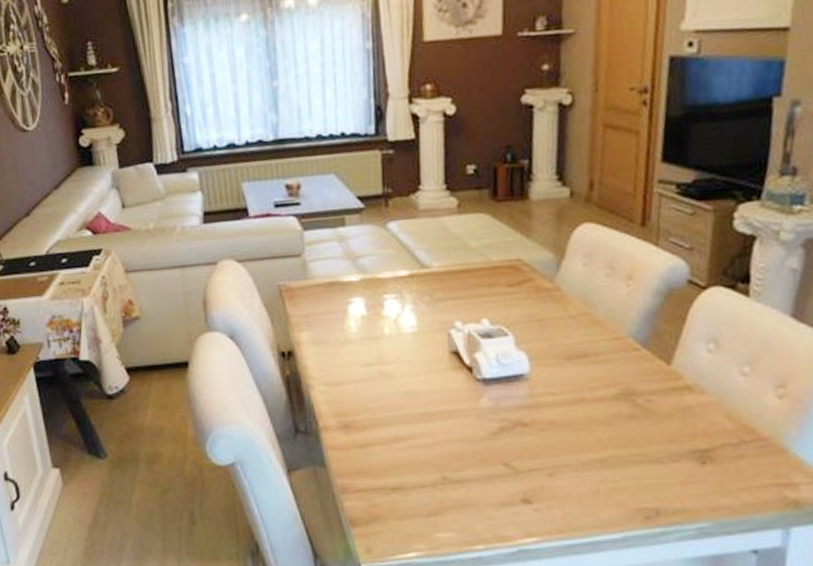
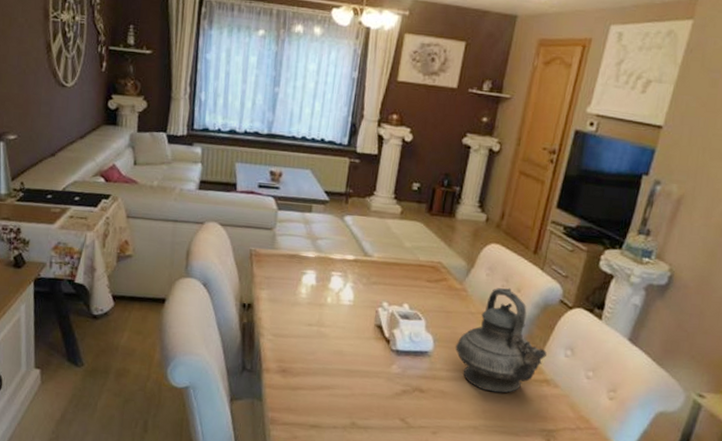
teapot: none [558,276,682,413] -> present [455,288,547,393]

